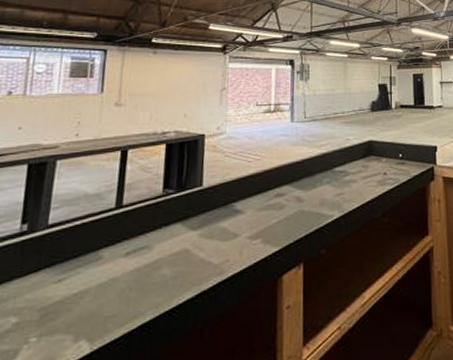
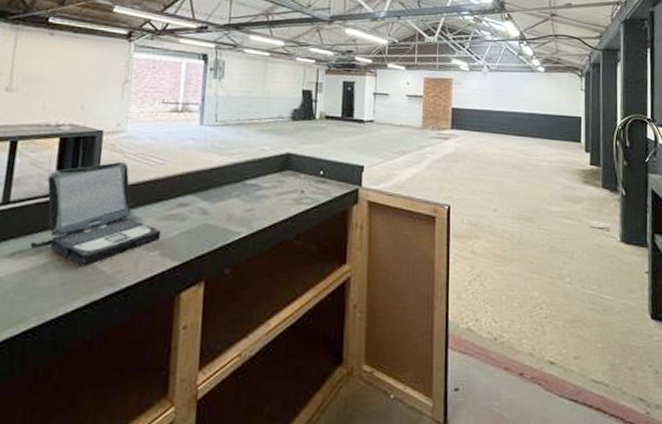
laptop: none [142,160,262,259] -> present [30,161,161,265]

